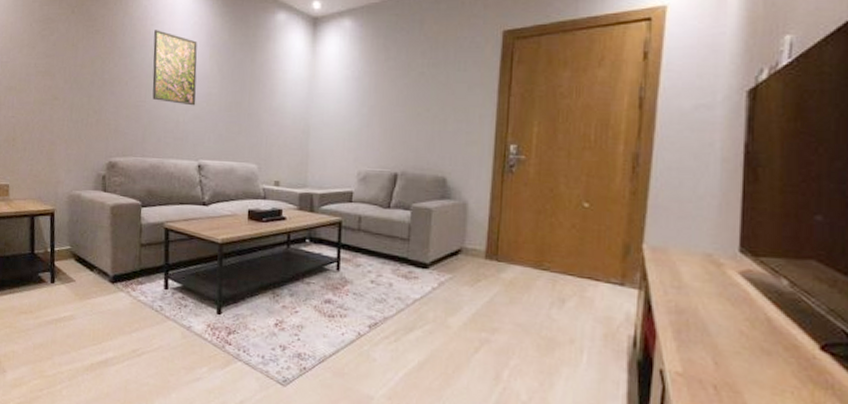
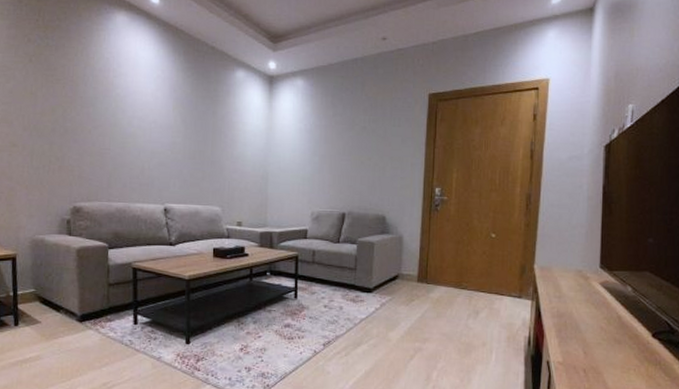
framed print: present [152,30,197,106] -> none [116,81,161,154]

